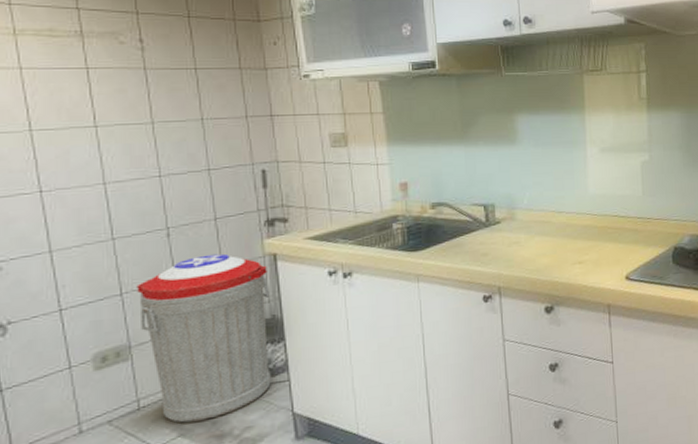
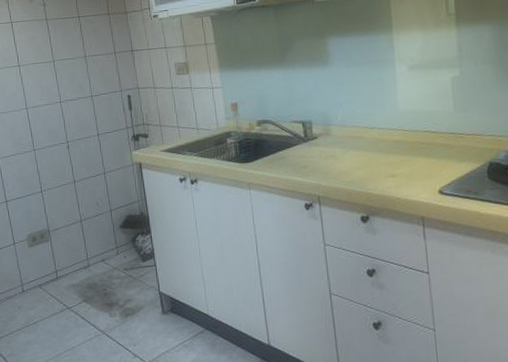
trash can: present [137,253,271,423] -> none [51,162,143,292]

